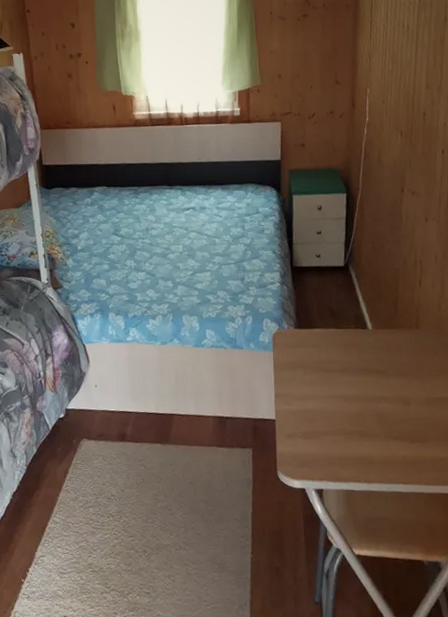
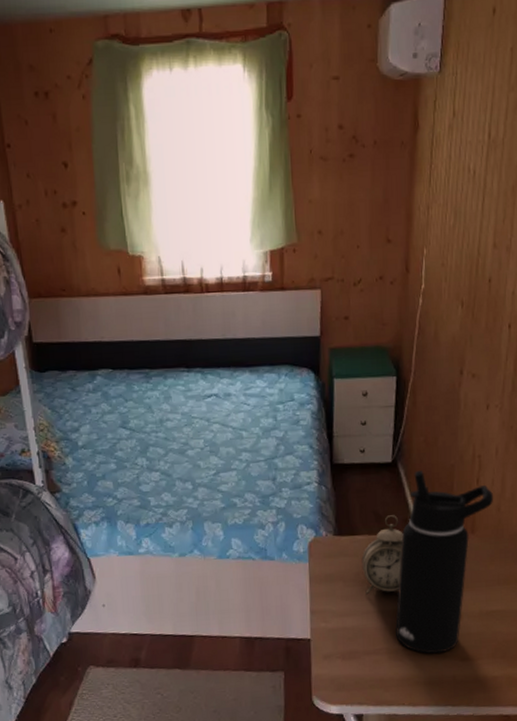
alarm clock: none [319,311,356,381] -> present [361,515,404,595]
water bottle: none [351,272,434,436] -> present [396,470,493,654]

